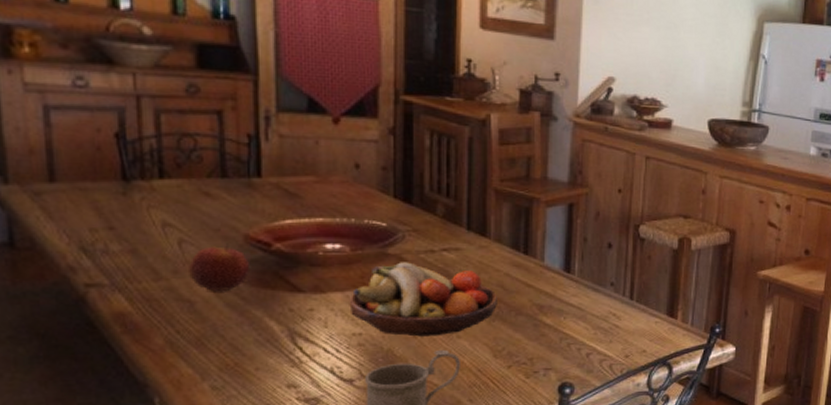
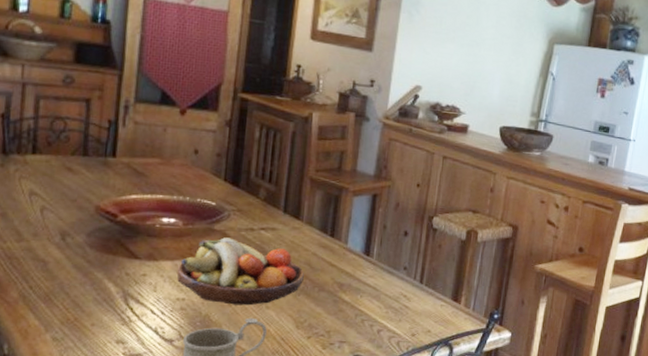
apple: present [189,243,249,292] -> none [46,212,97,255]

